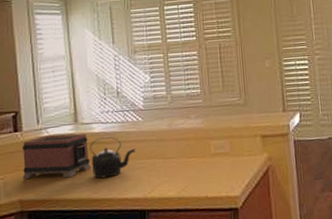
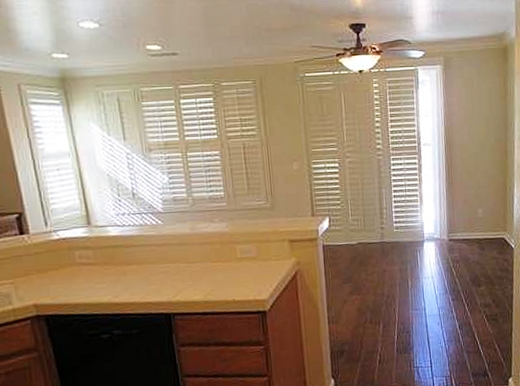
toaster: present [22,133,91,180] -> none [30,237,110,284]
kettle: present [89,136,136,179] -> none [106,240,157,283]

